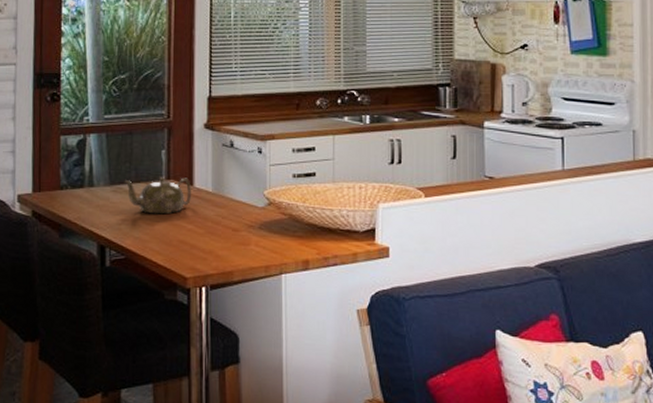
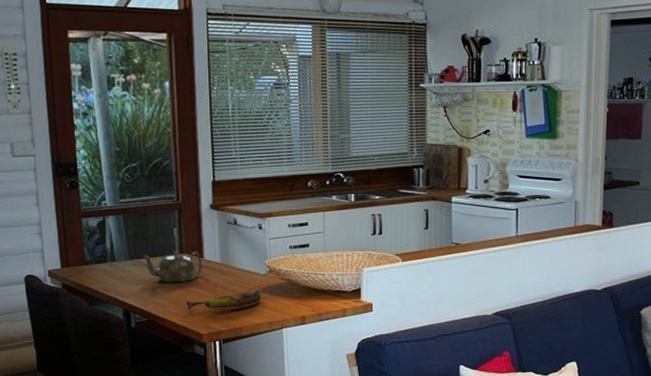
banana: none [171,224,258,250] -> present [186,288,262,311]

